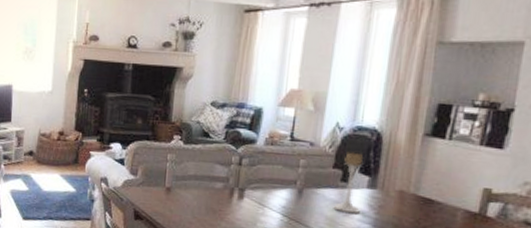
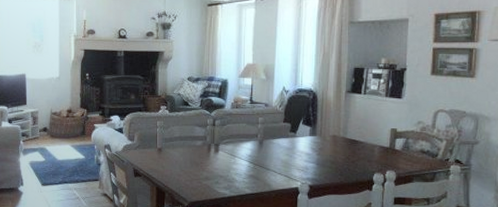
candle holder: present [333,152,364,213] -> none [286,109,306,156]

